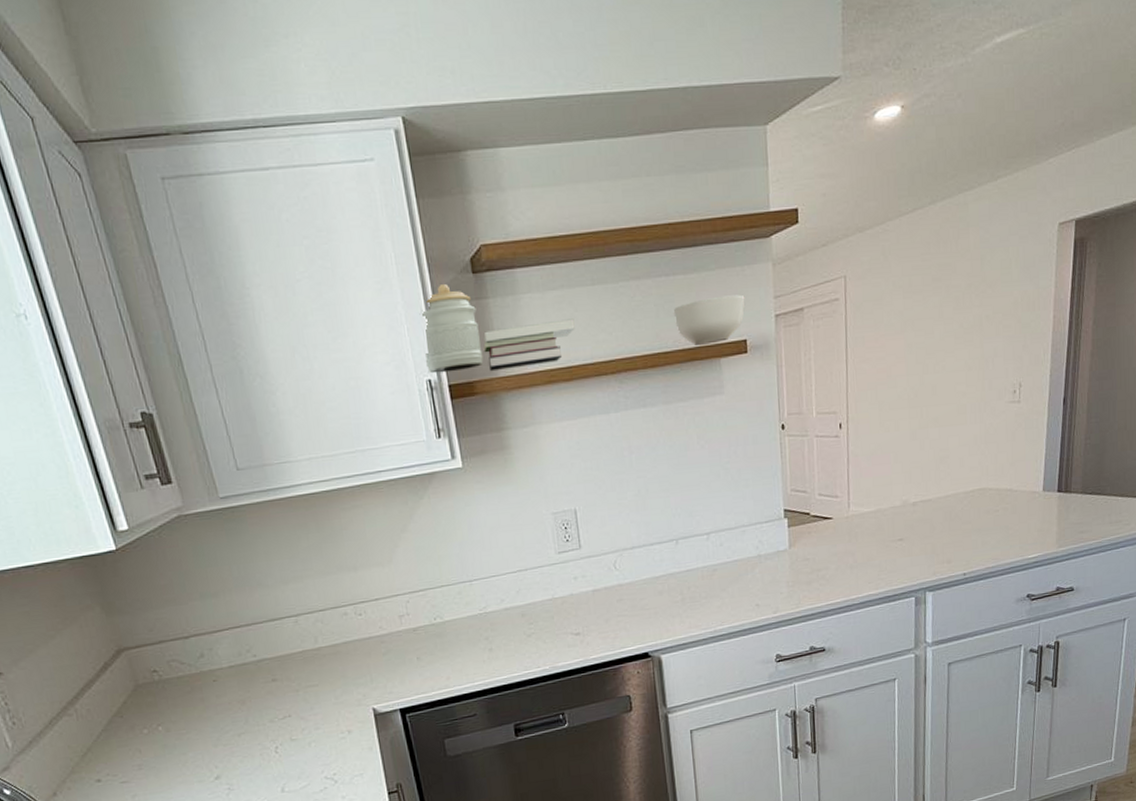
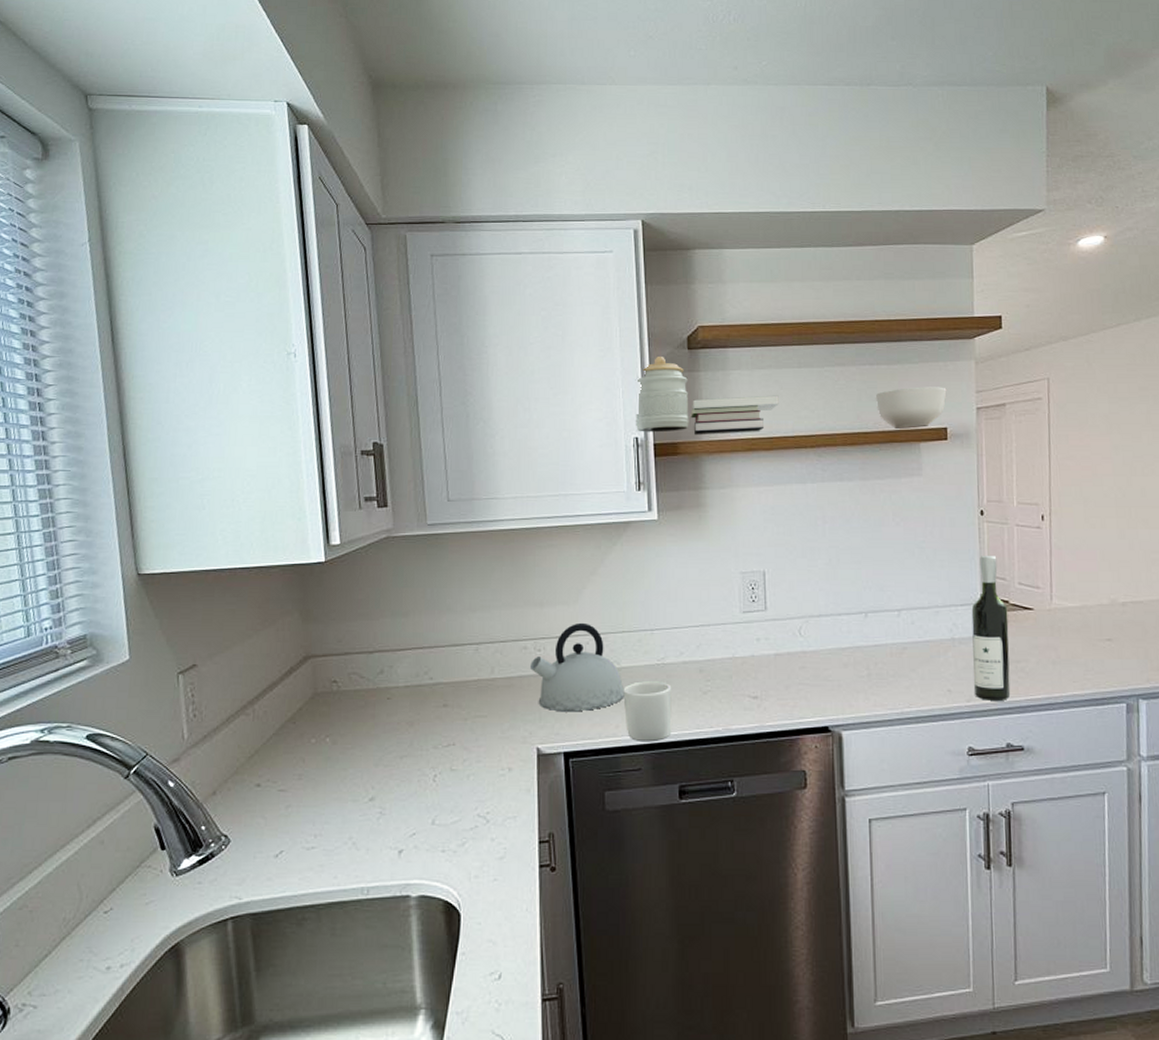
kettle: none [353,581,452,672] -> present [530,622,624,712]
mug: none [449,630,502,690] -> present [623,681,673,742]
bottle: none [775,470,813,610] -> present [971,556,1011,700]

